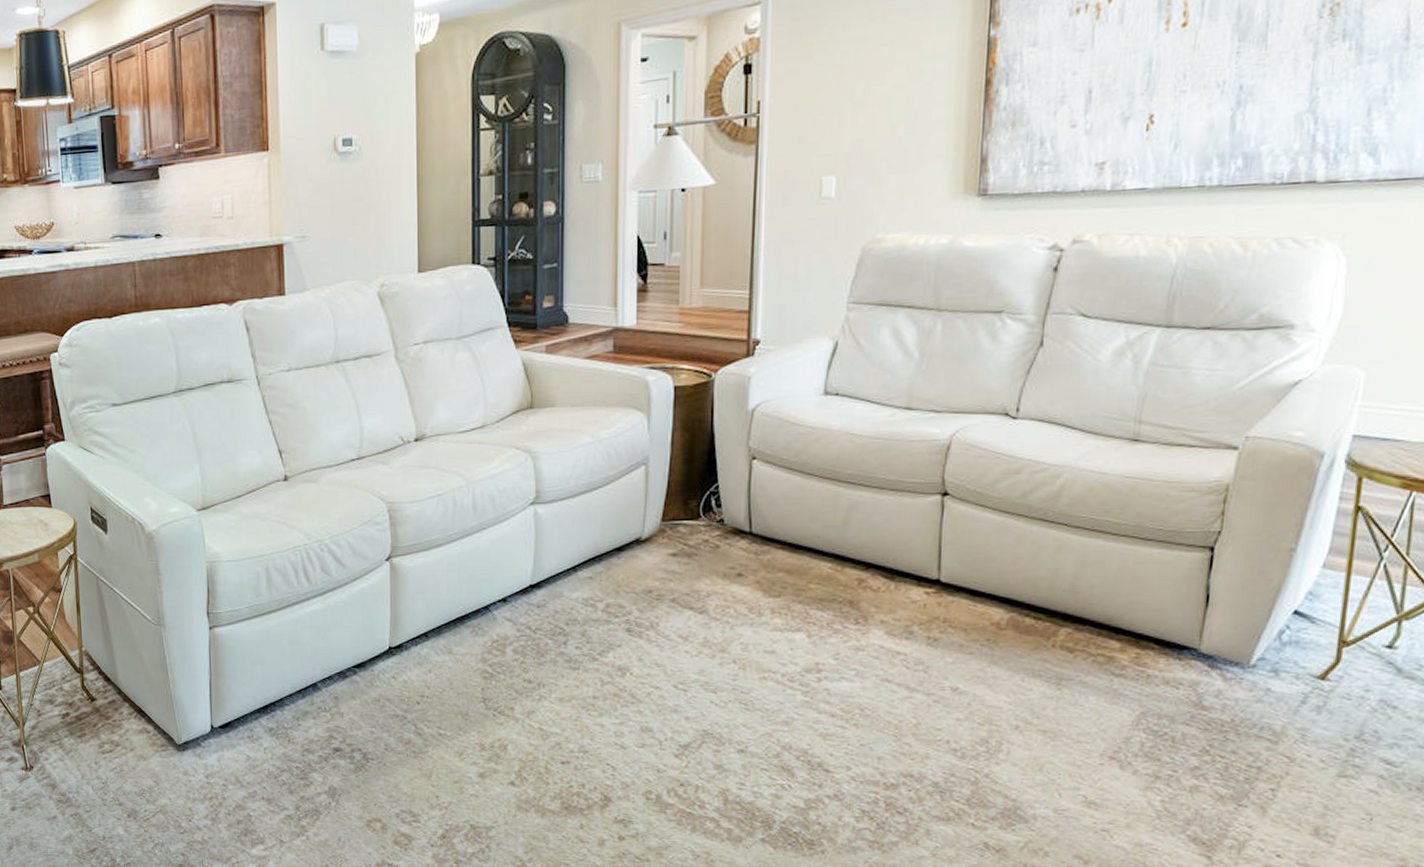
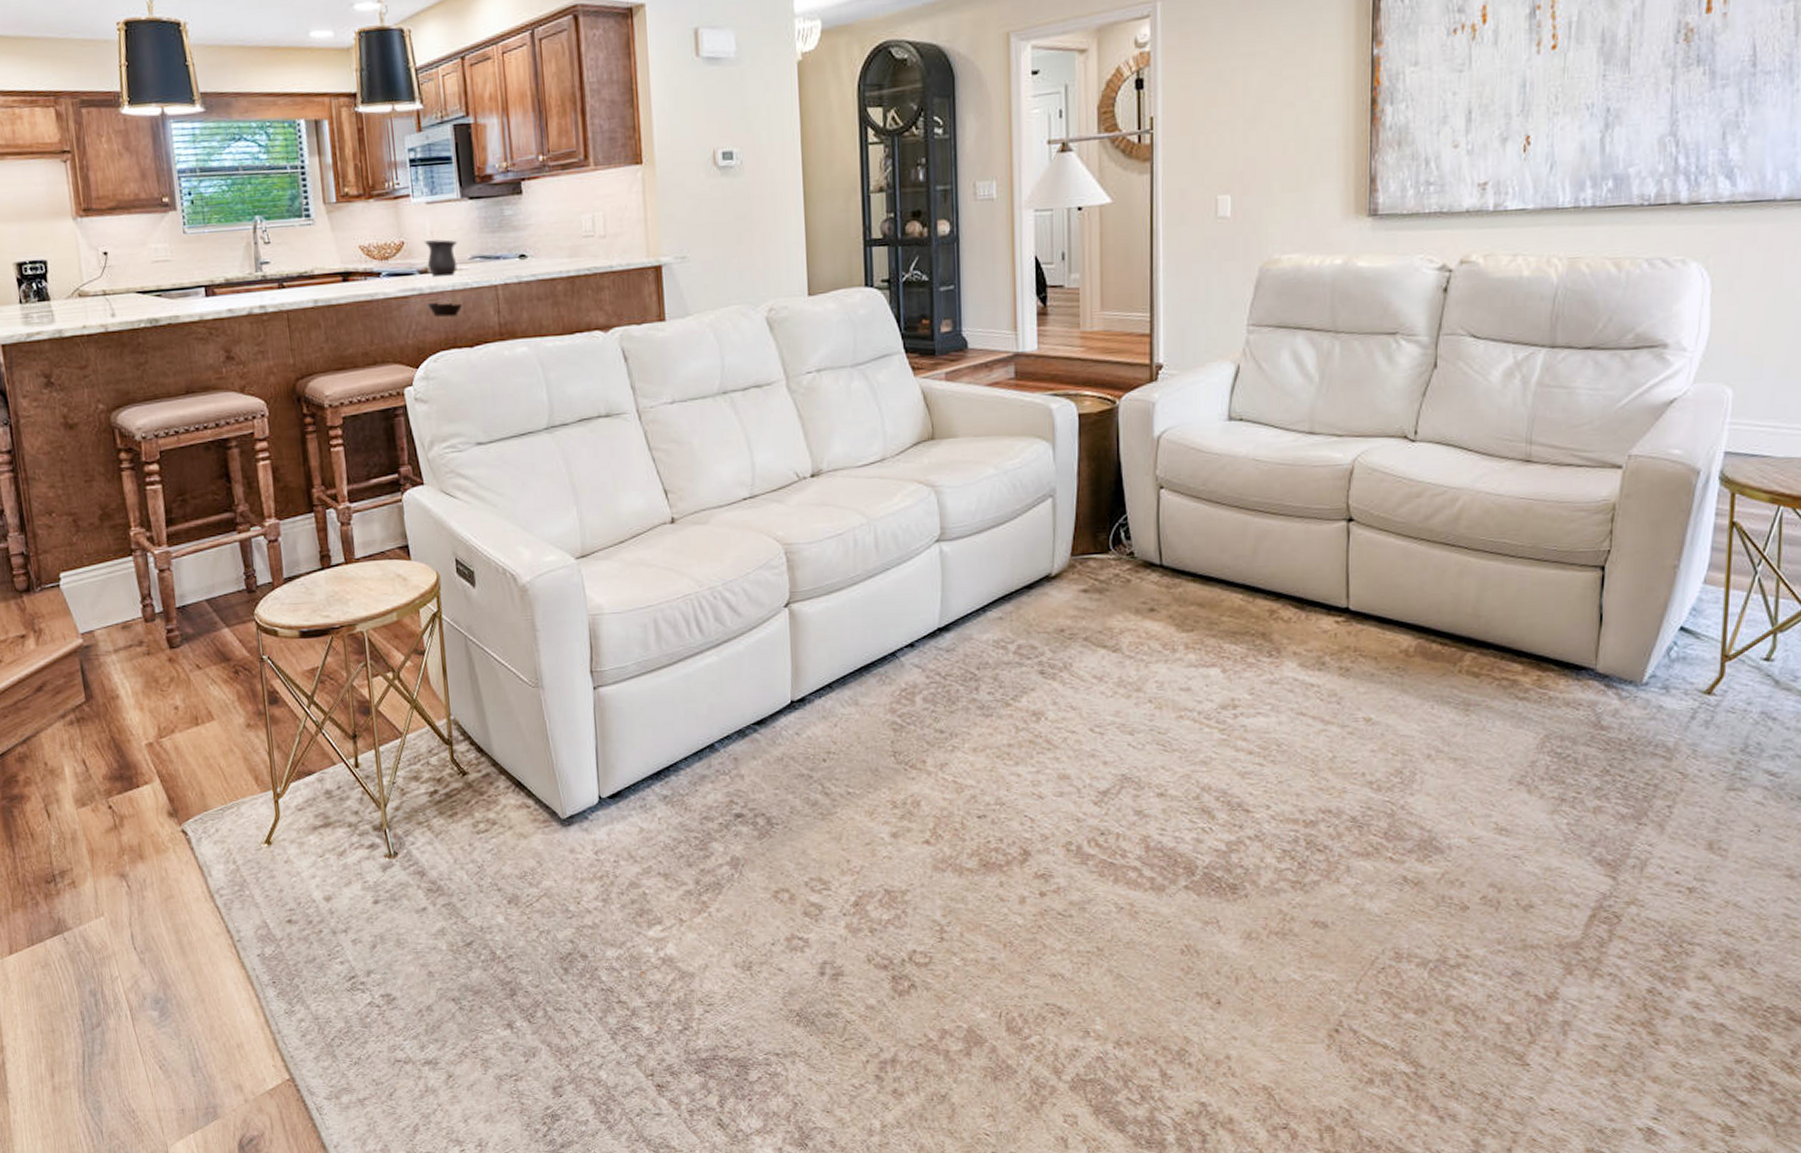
vase: none [71,220,104,291] -> present [423,239,464,318]

